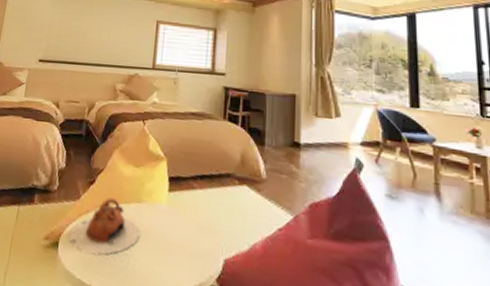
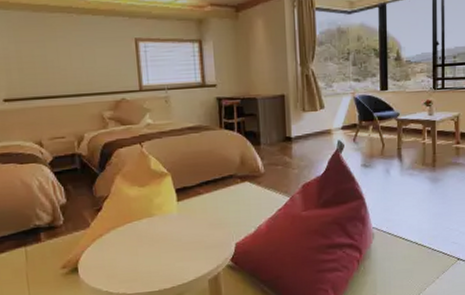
teapot: present [68,197,140,256] -> none [86,218,157,271]

